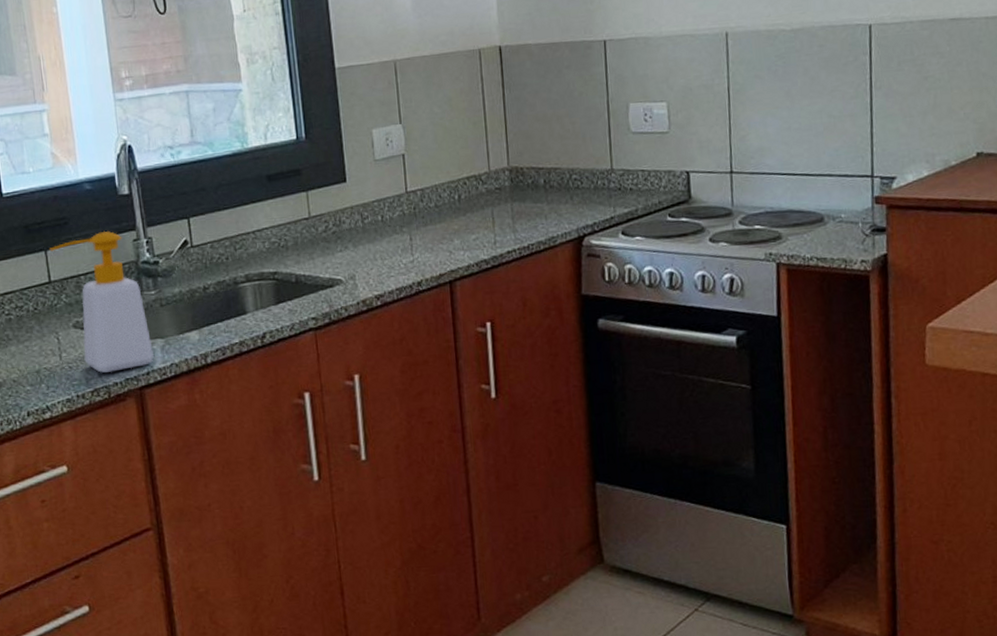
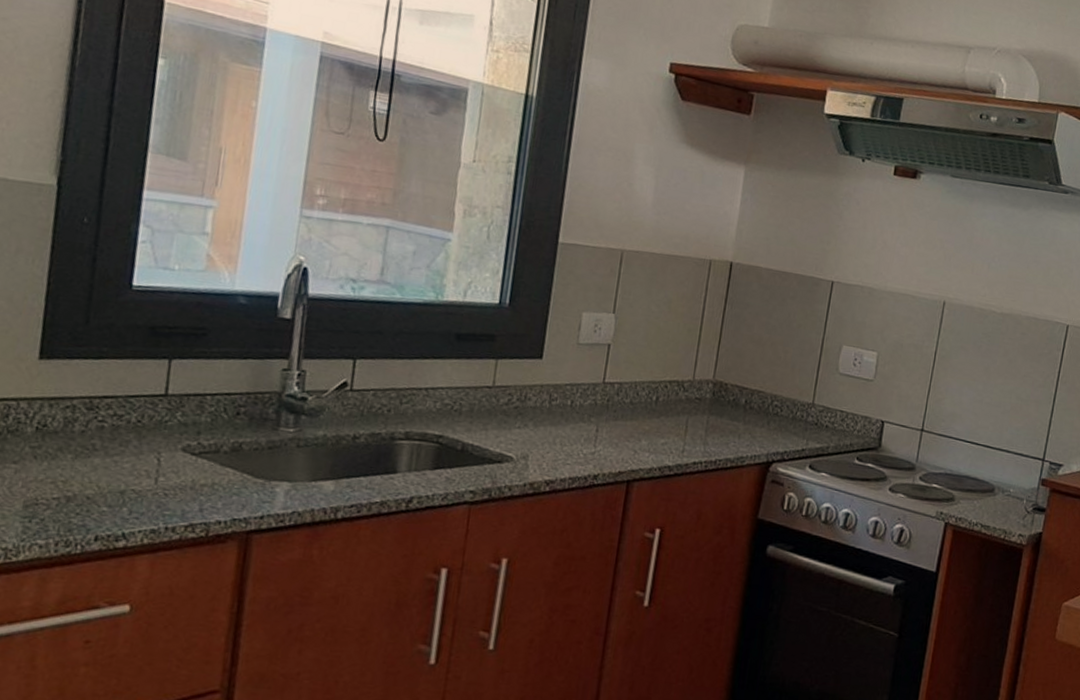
soap bottle: present [49,230,154,374] -> none [175,352,278,510]

